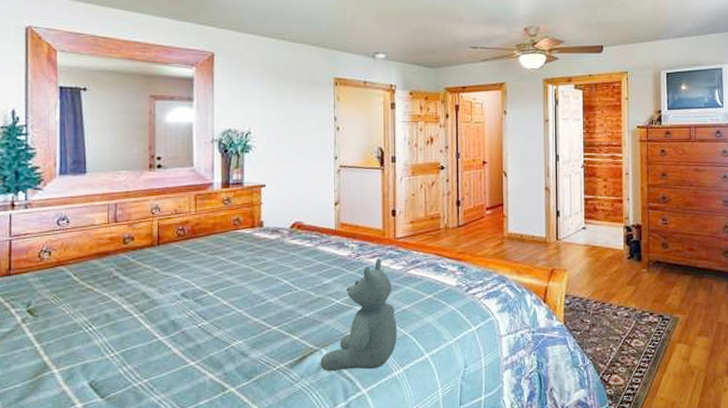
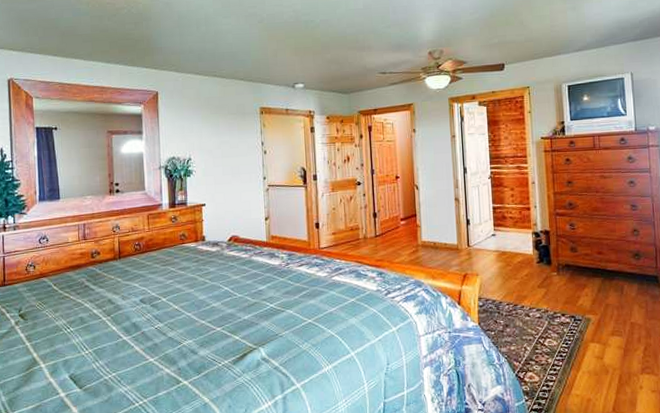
stuffed bear: present [320,258,397,371] -> none [258,266,325,367]

